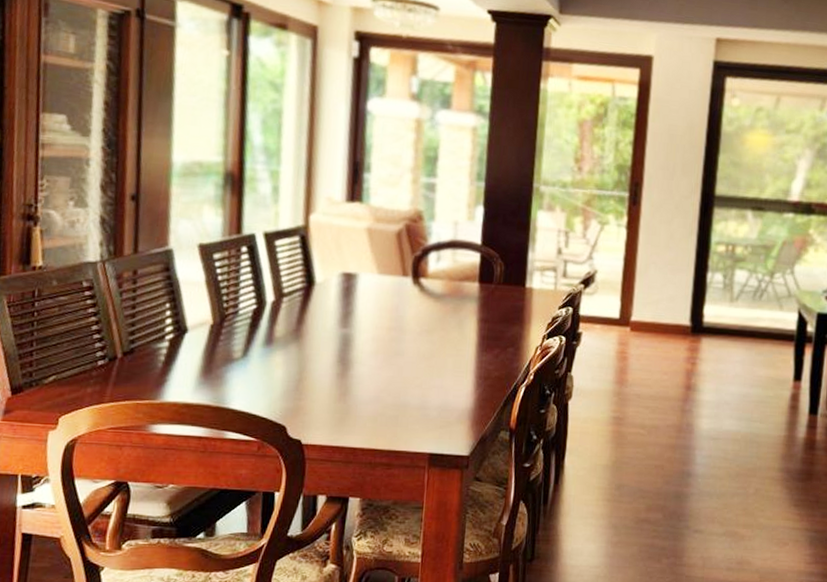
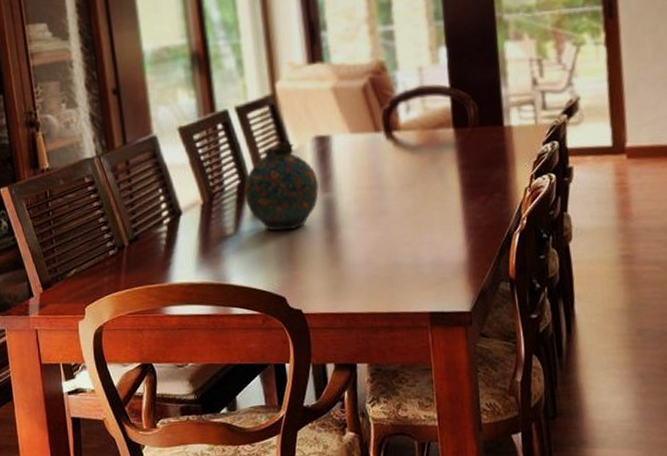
snuff bottle: none [259,272,339,361] -> present [244,140,319,231]

